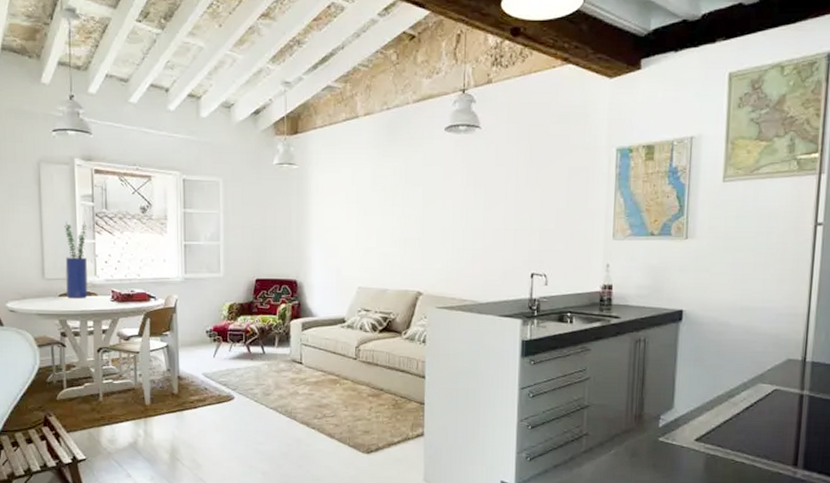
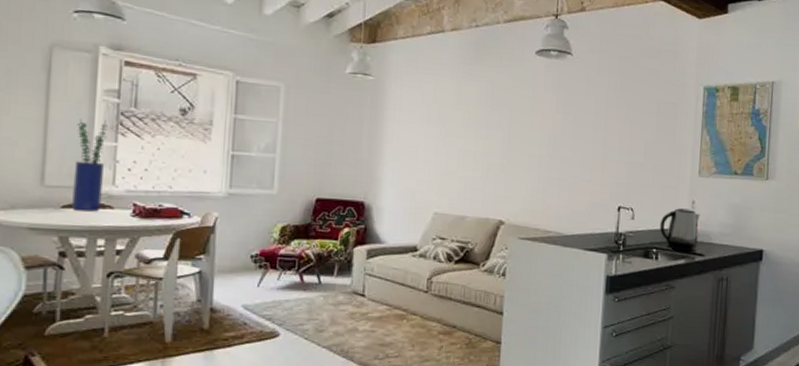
kettle: none [573,272,615,314] -> present [659,208,700,252]

